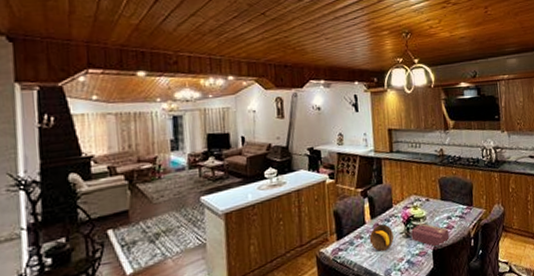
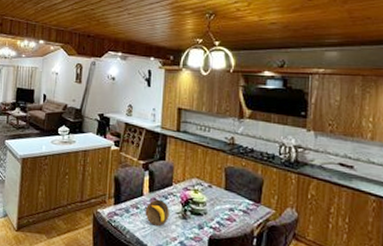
tissue box: present [411,222,450,248] -> none [188,207,230,237]

